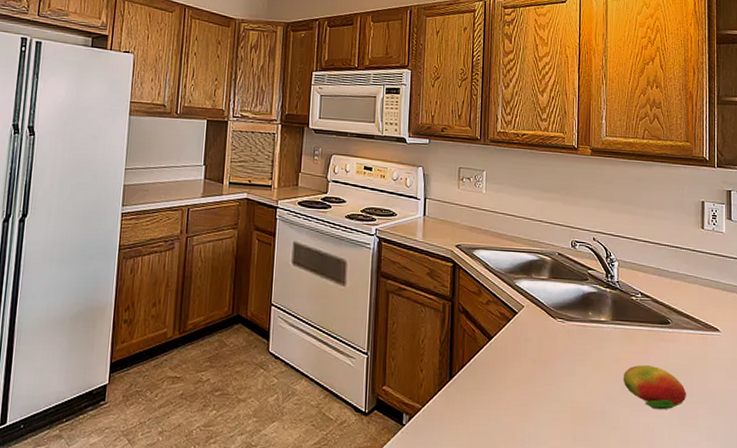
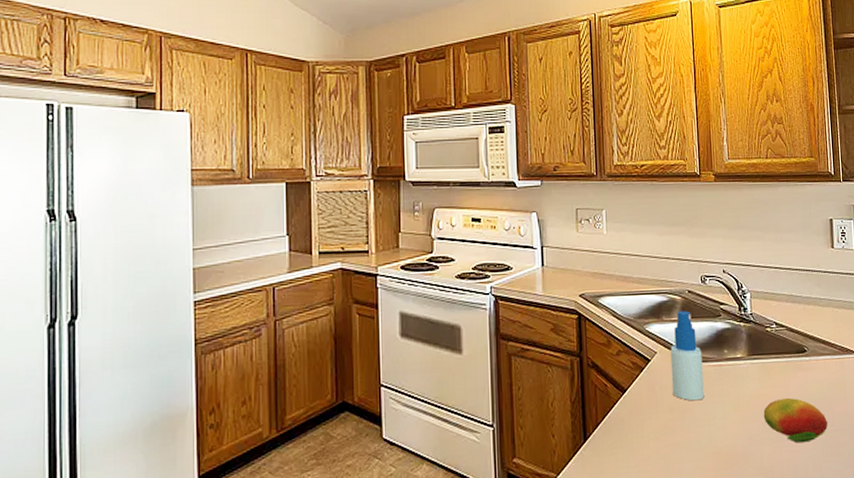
spray bottle: none [536,271,567,356] -> present [670,310,704,401]

